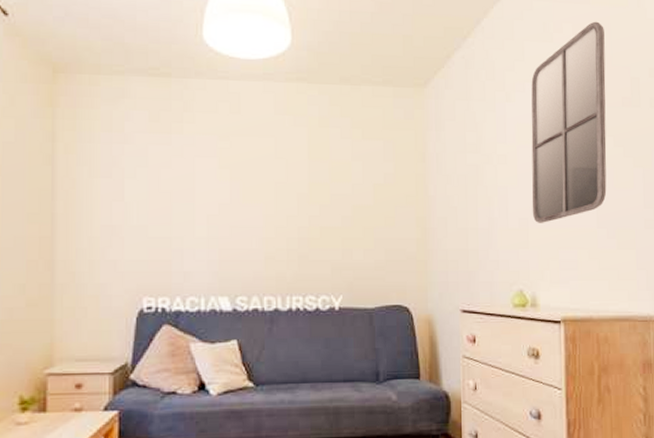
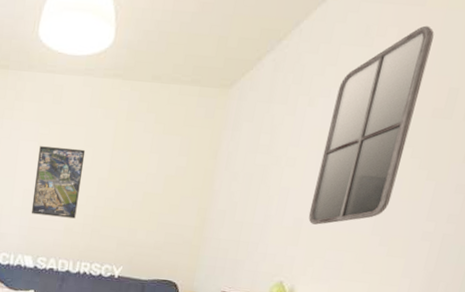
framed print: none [220,162,278,244] -> present [31,146,86,219]

